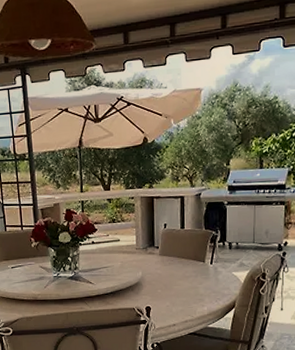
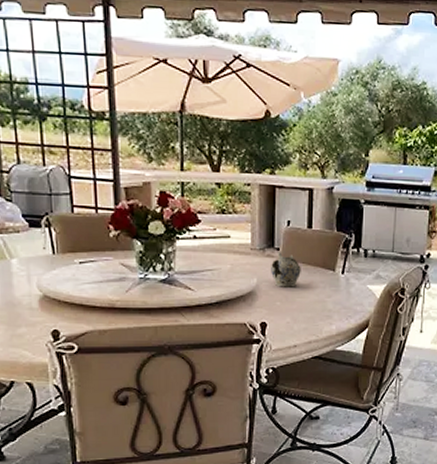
teapot: none [152,249,177,278] -> present [271,252,301,287]

